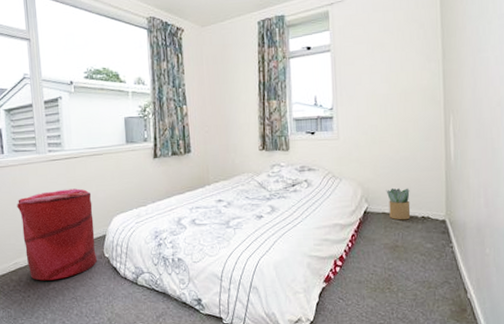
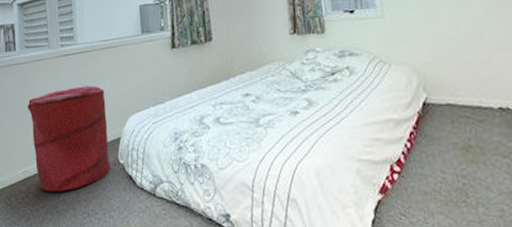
potted plant: present [386,187,411,220] -> none [448,72,484,113]

